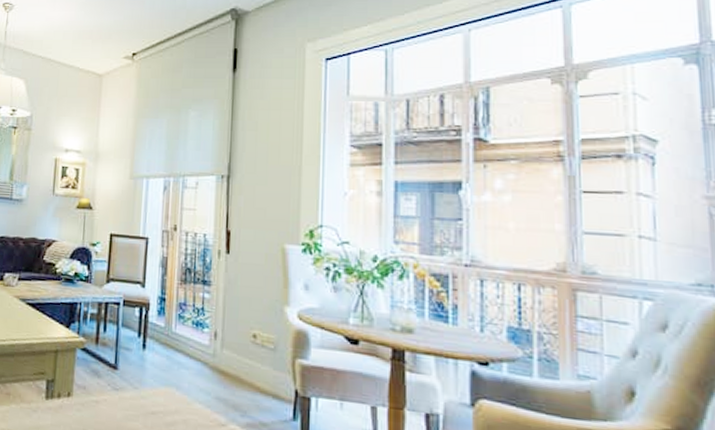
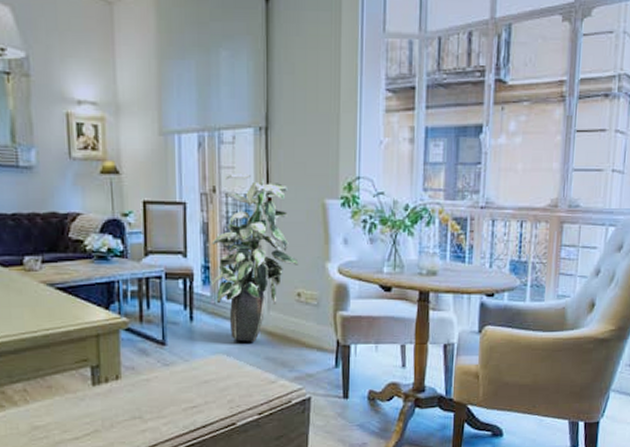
indoor plant: none [166,215,256,379] -> present [211,174,299,342]

